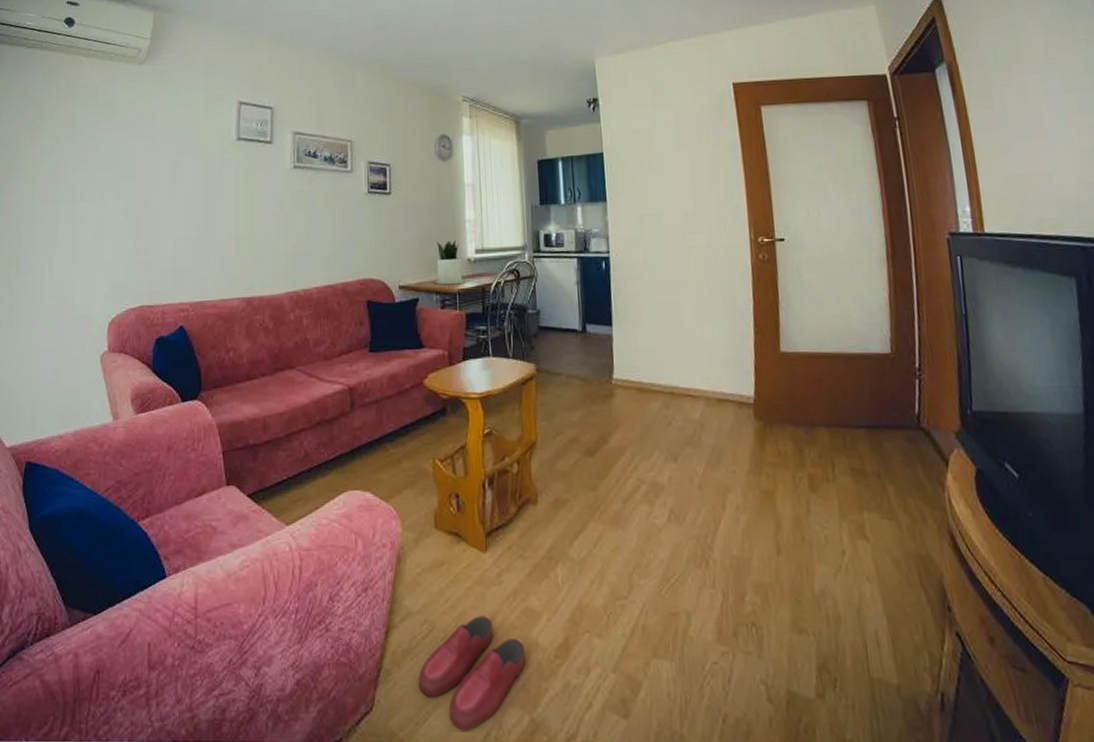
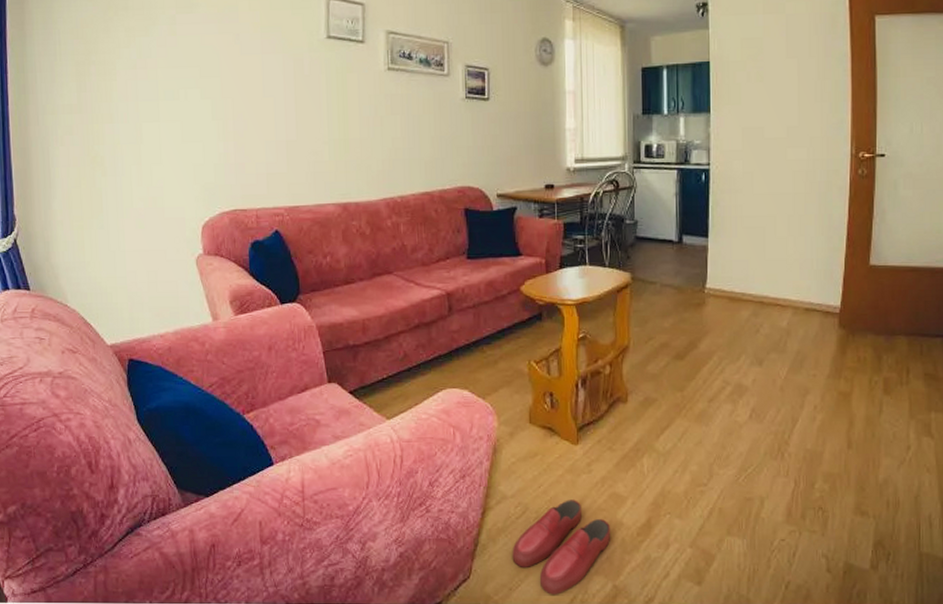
planter: present [435,240,464,285] -> none [533,149,563,194]

